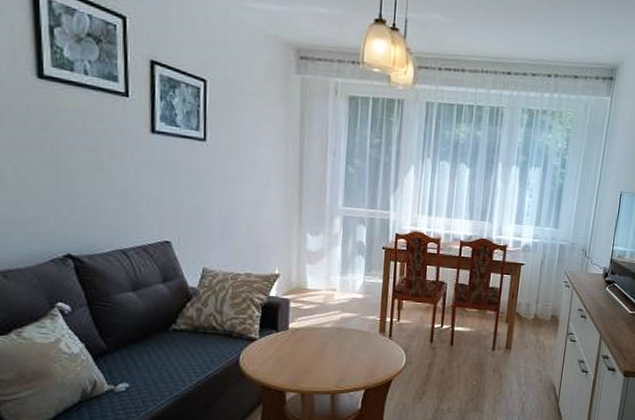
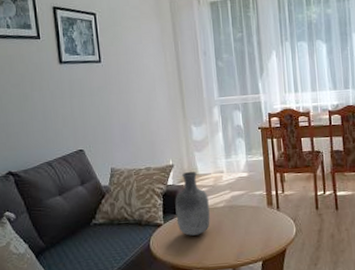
vase: none [274,284,315,355] -> present [175,171,210,236]

